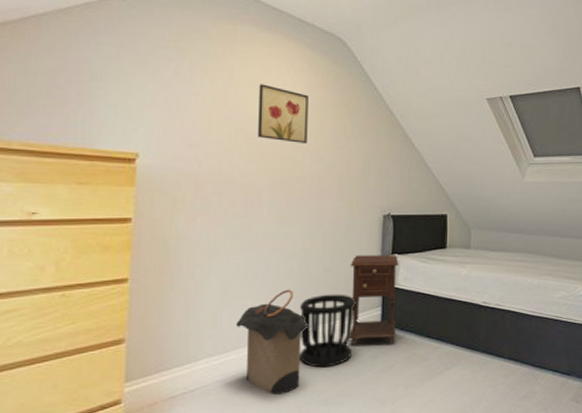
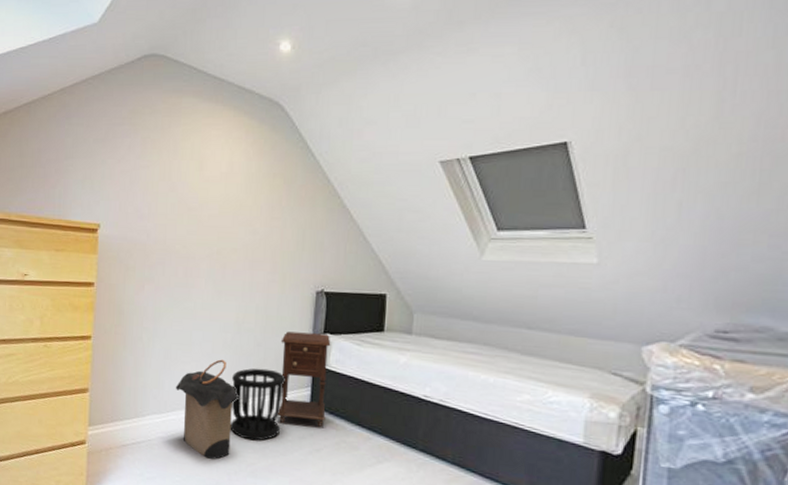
wall art: present [258,84,309,143] -> none [198,155,245,215]

